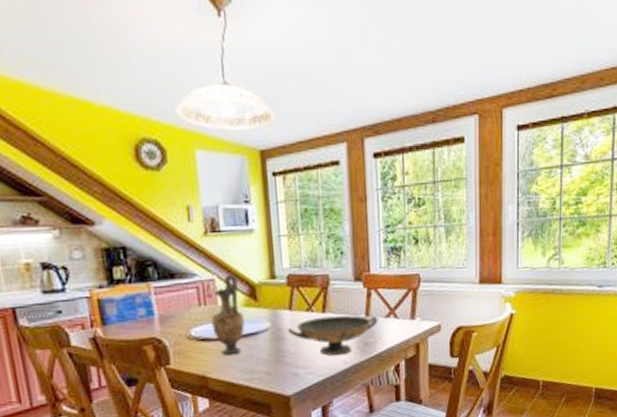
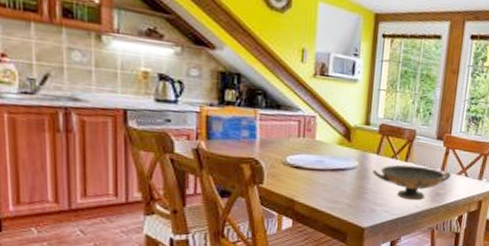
vase: present [211,274,245,354] -> none [306,115,336,184]

